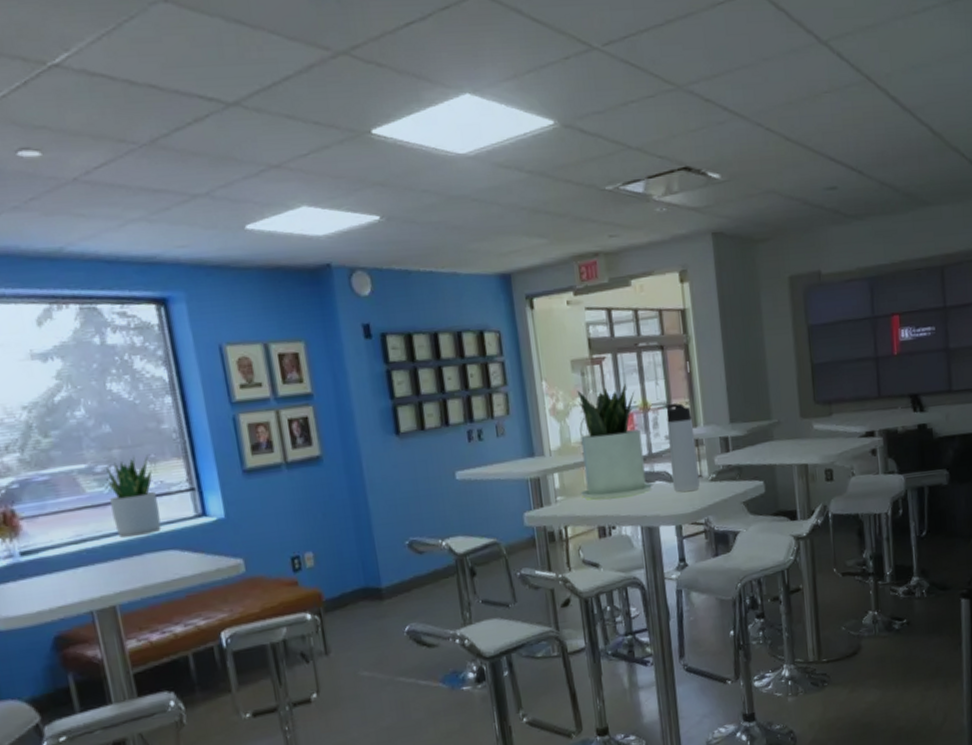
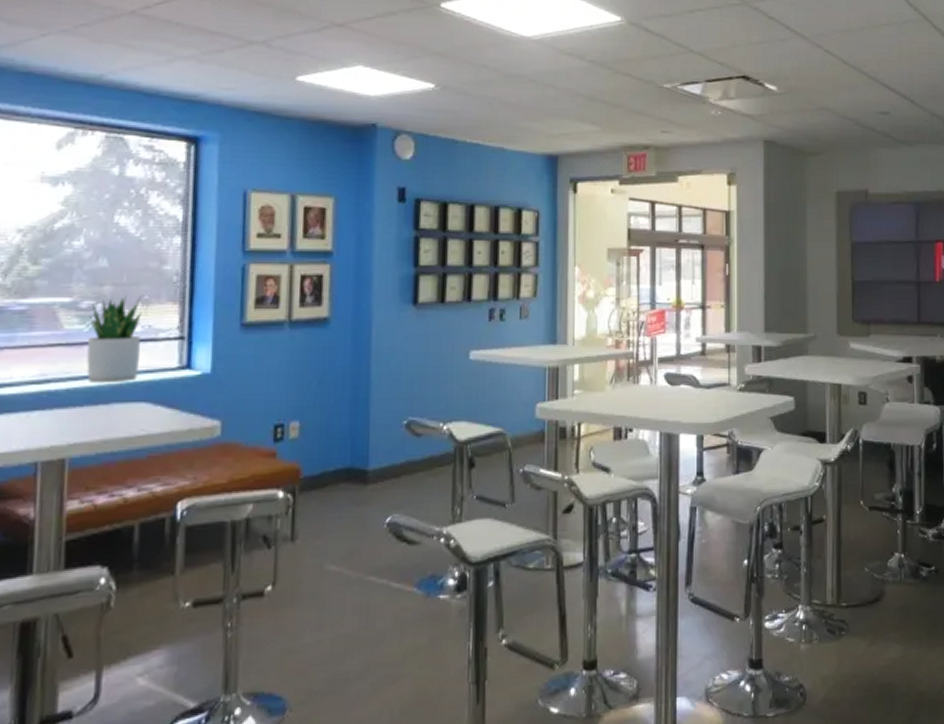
planter: present [577,384,653,500] -> none [599,279,678,399]
thermos bottle: present [666,403,700,493] -> none [698,306,727,400]

